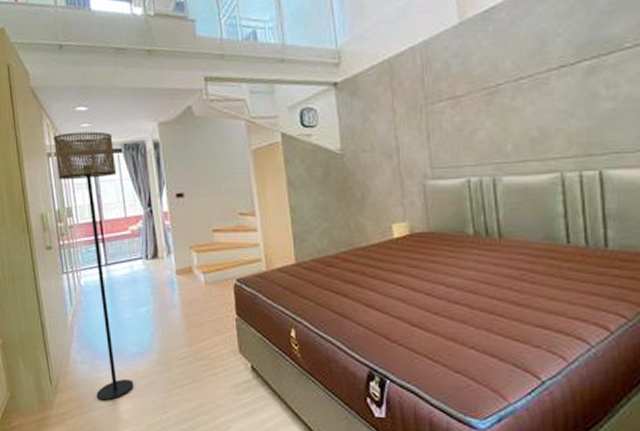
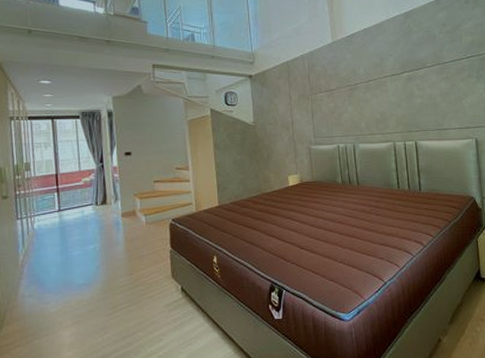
floor lamp: present [53,131,134,401] -> none [16,101,79,329]

